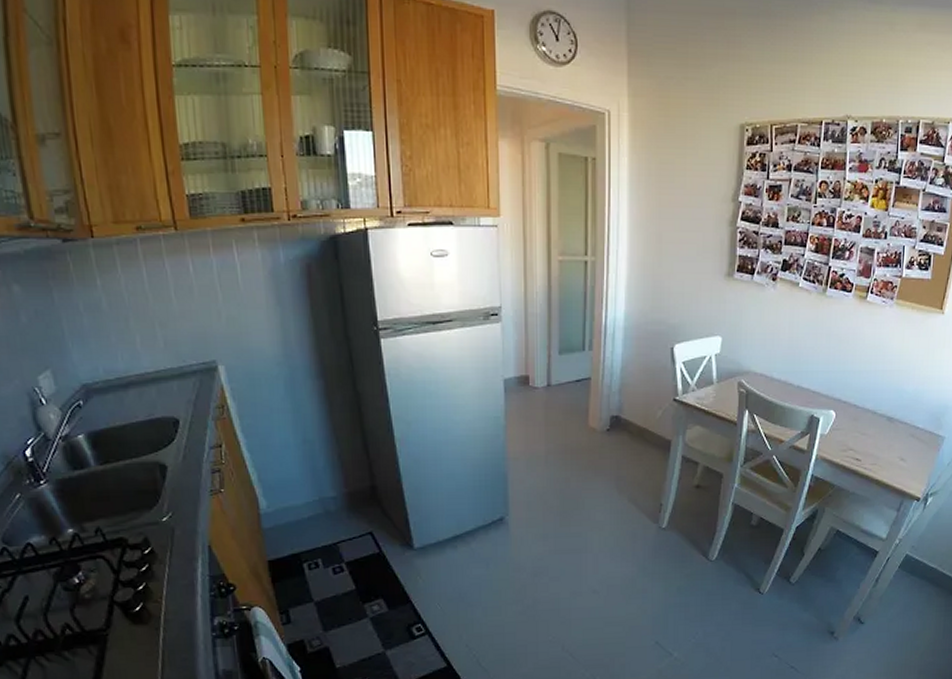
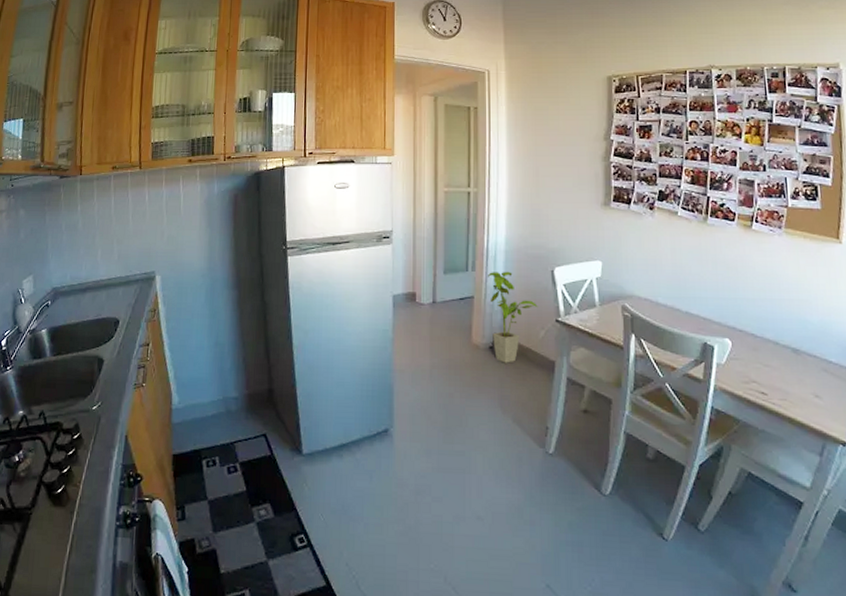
house plant: none [606,349,656,445] -> present [488,271,538,363]

